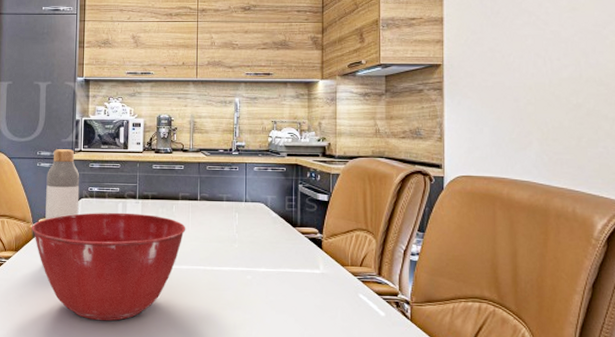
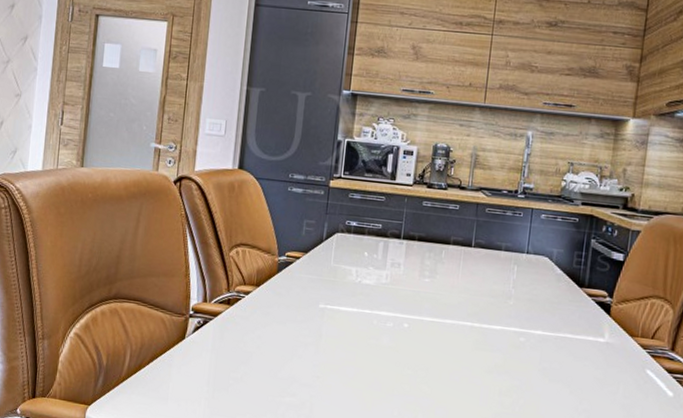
mixing bowl: present [31,212,186,321] -> none [276,250,455,374]
bottle: present [45,149,80,220] -> none [293,173,337,254]

